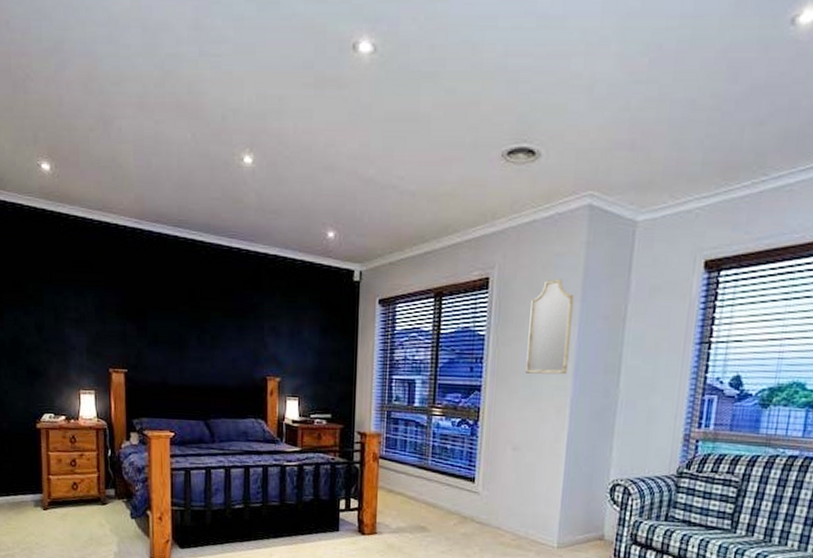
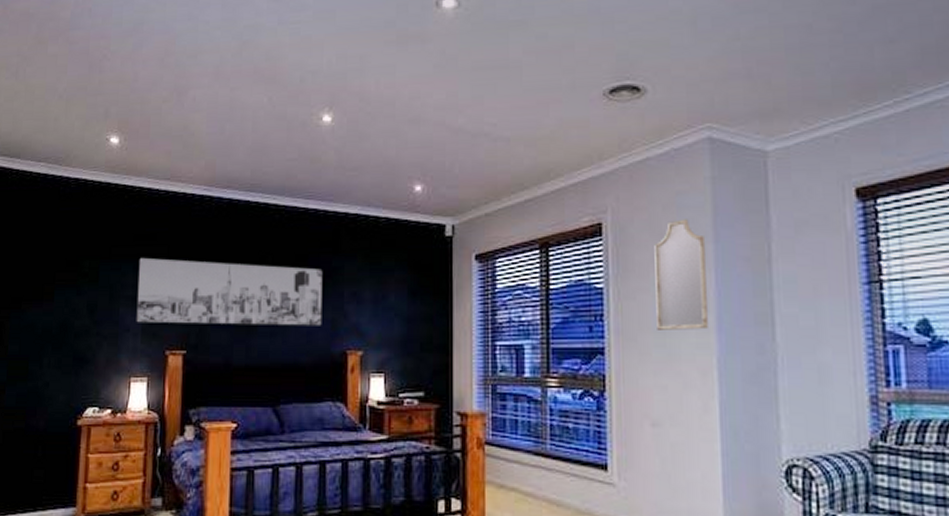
wall art: none [79,283,246,354] -> present [136,257,323,326]

